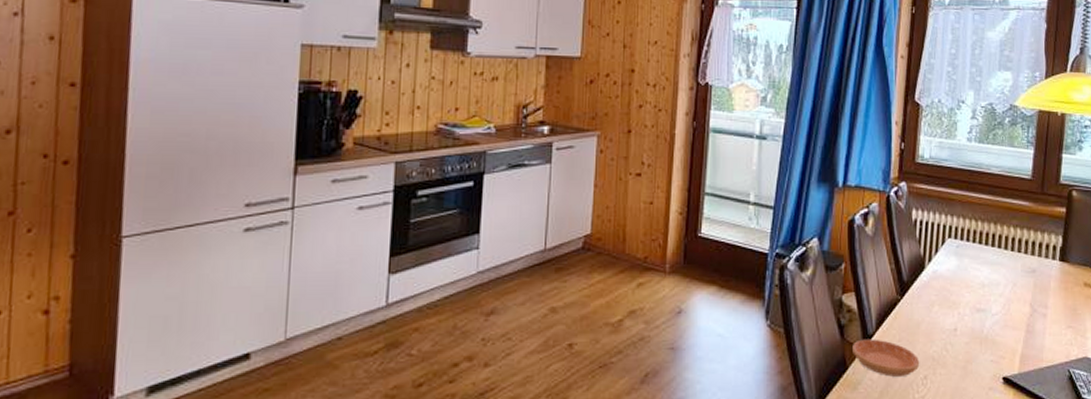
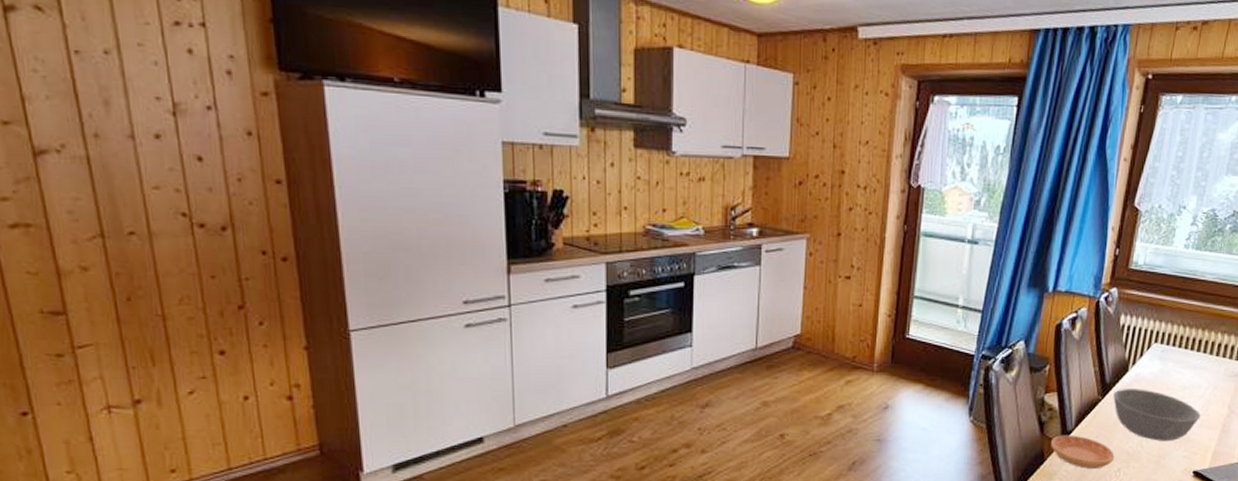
bowl: none [912,287,1003,344] -> present [1113,389,1201,441]

